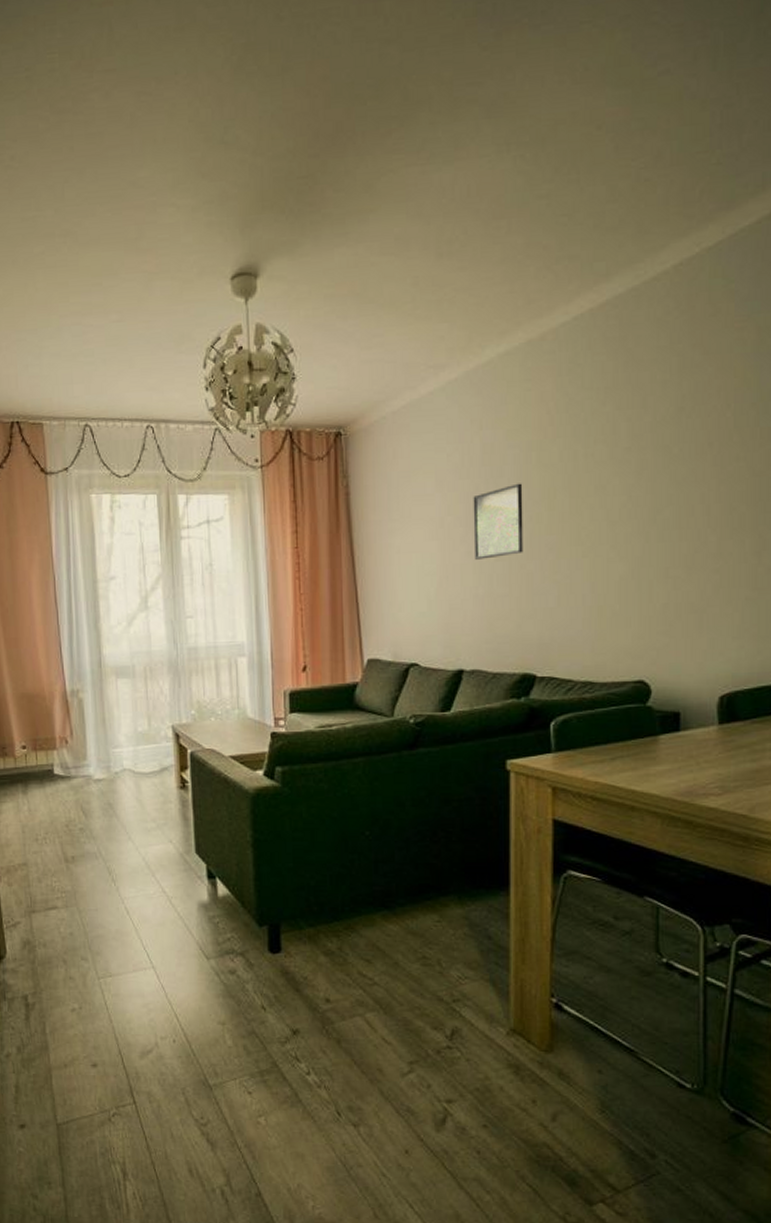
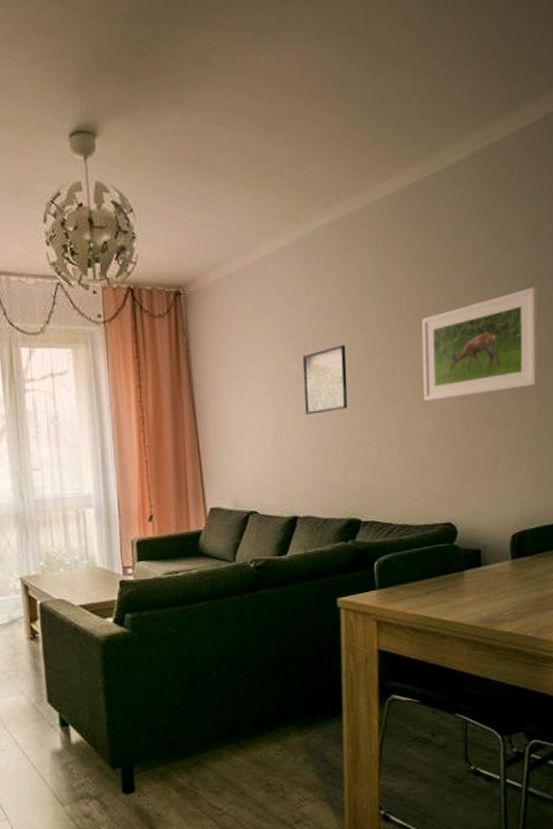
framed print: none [613,410,758,545] -> present [421,287,538,402]

